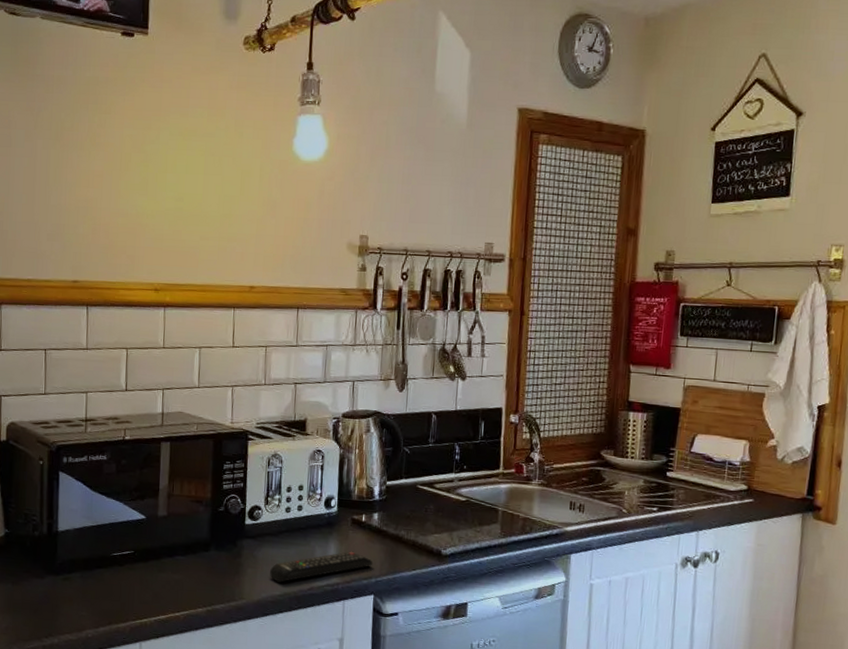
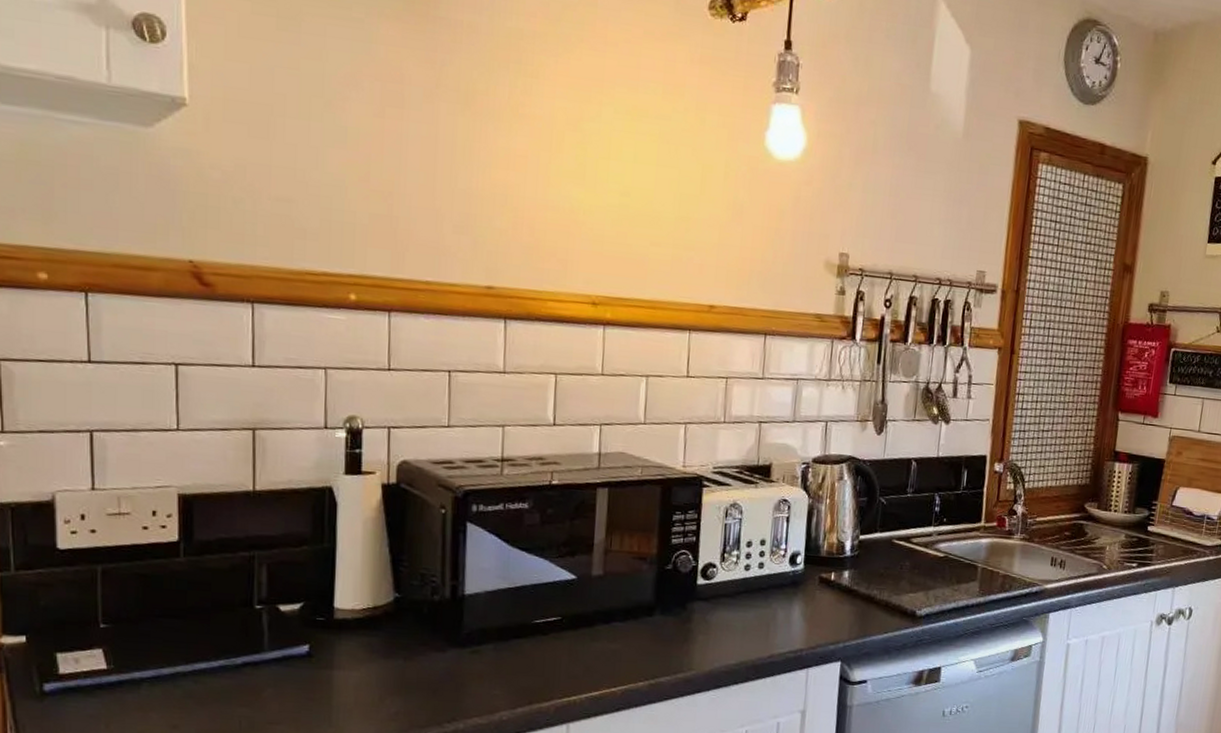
remote control: present [270,551,374,583] -> none [724,613,842,650]

